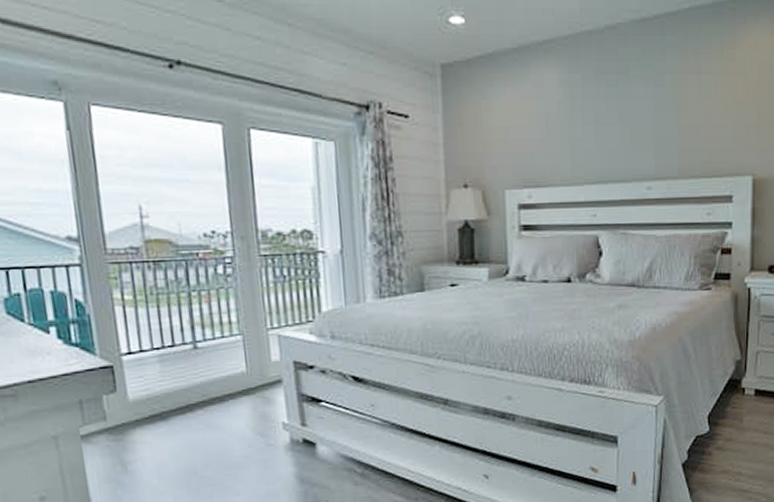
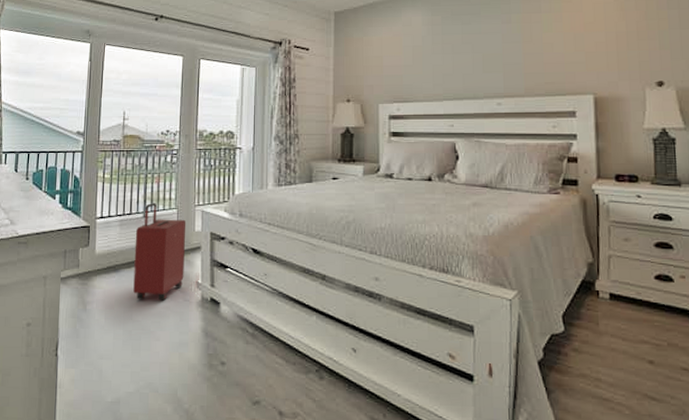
suitcase: none [184,328,263,452] -> present [133,202,186,301]

